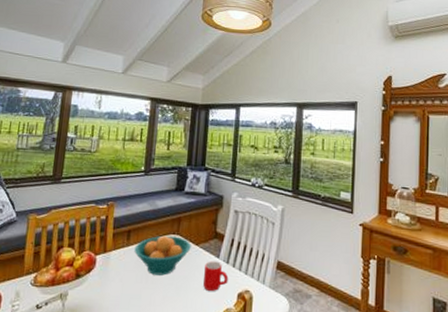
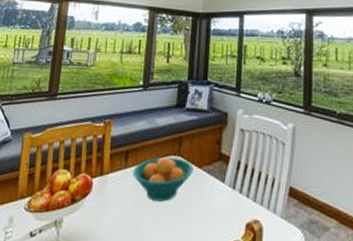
mug: present [203,261,229,291] -> none [208,186,235,220]

